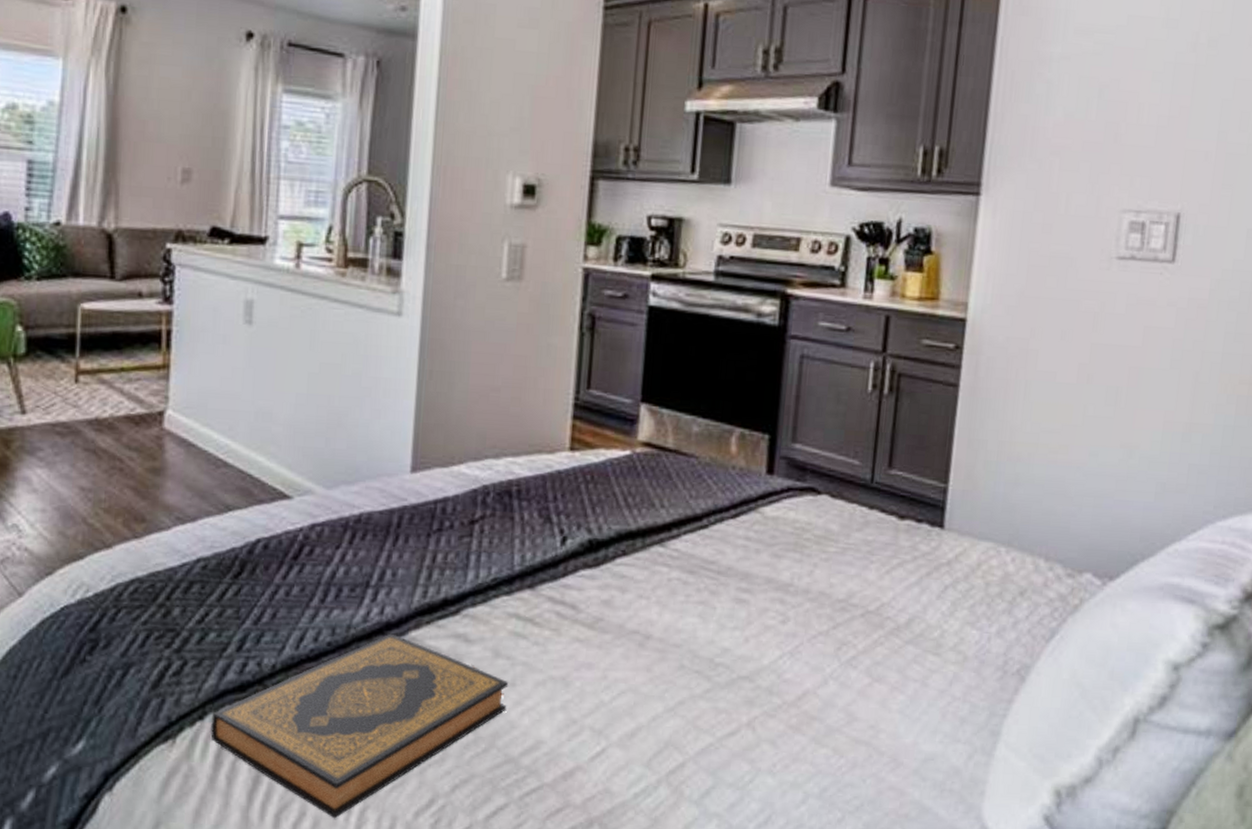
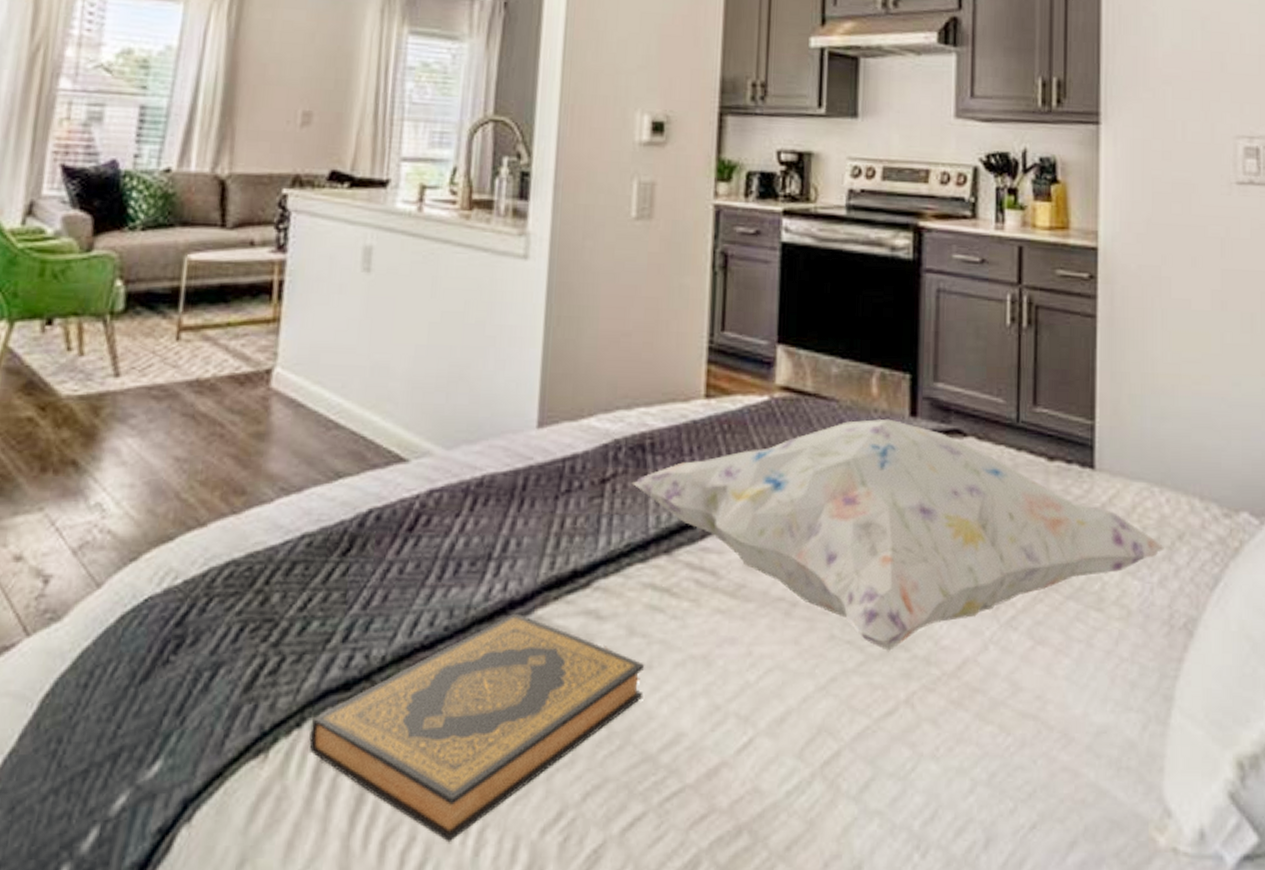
decorative pillow: none [498,475,1005,682] -> present [631,418,1164,652]

